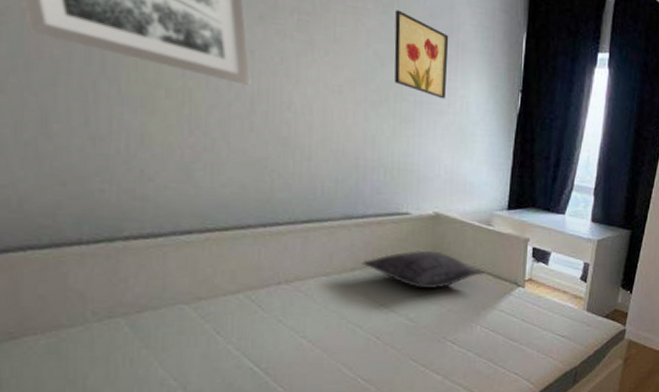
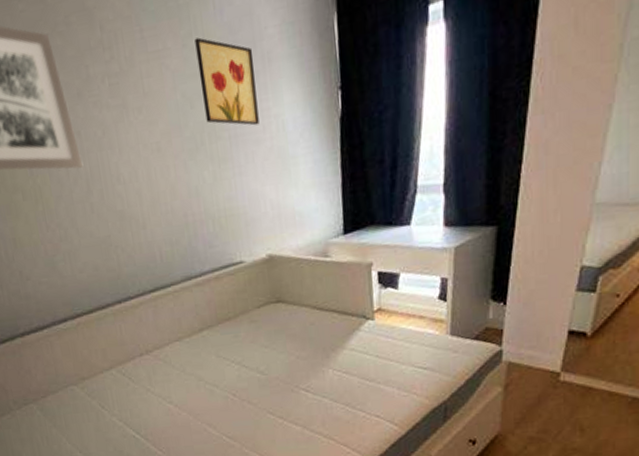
pillow: present [362,250,484,289] -> none [208,297,328,338]

